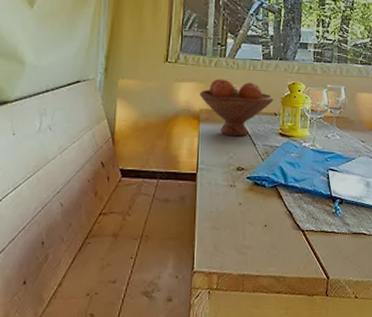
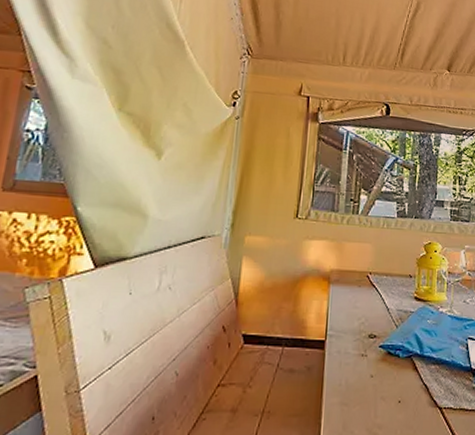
fruit bowl: present [199,78,274,137] -> none [330,237,409,301]

